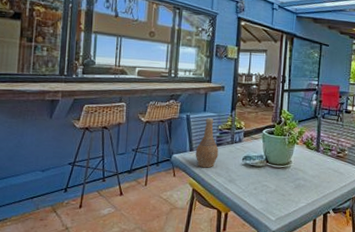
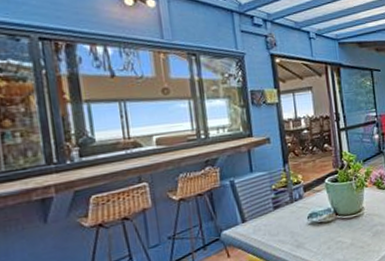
vase: present [195,117,219,168] -> none [249,177,279,239]

